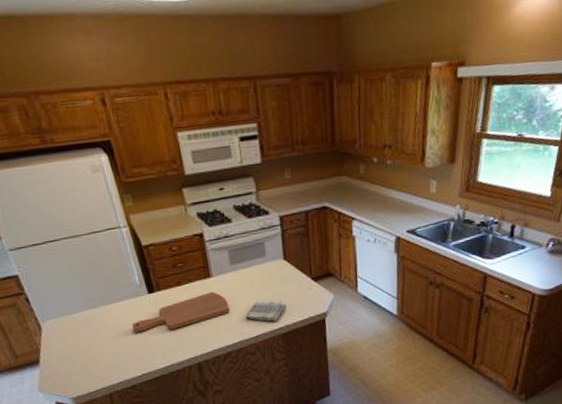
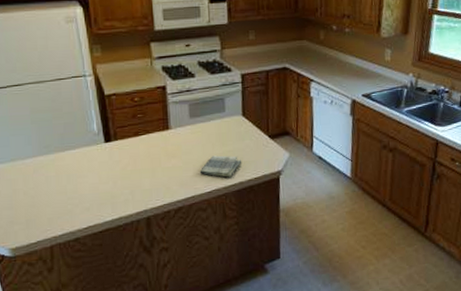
cutting board: present [131,291,230,333] -> none [84,144,185,182]

